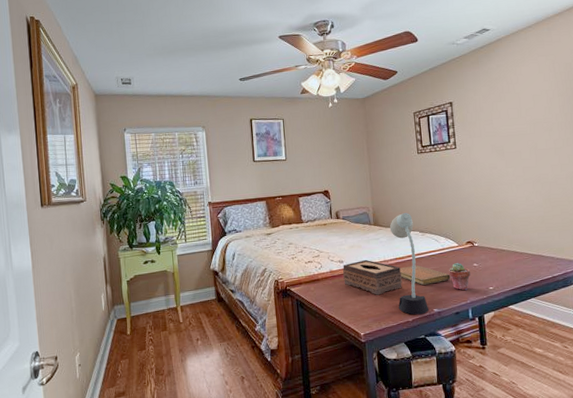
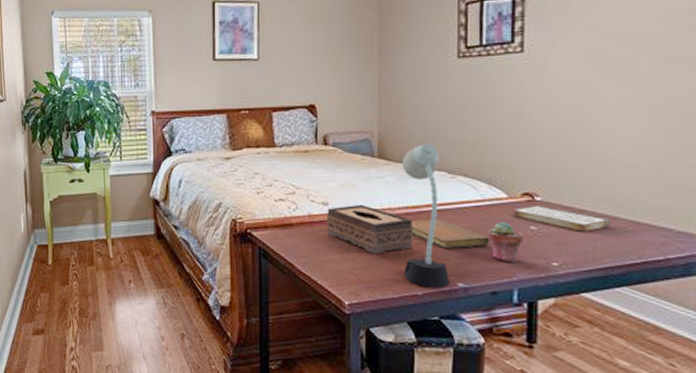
book: none [462,249,520,264] -> present [513,206,611,232]

